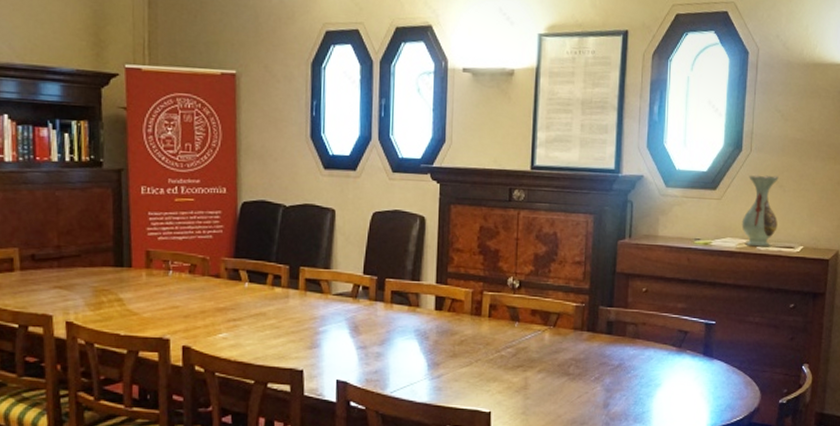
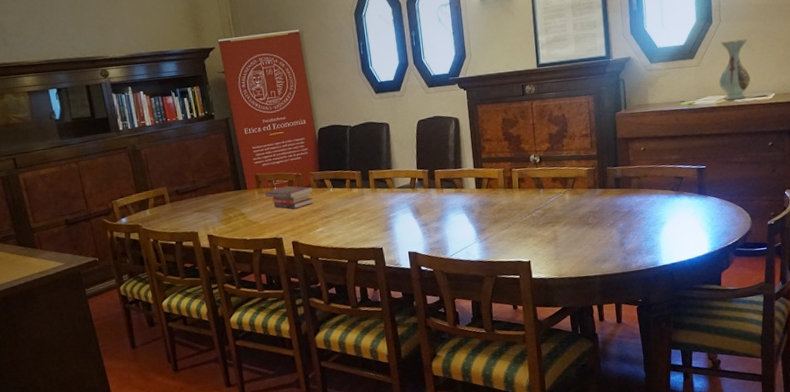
books: none [156,271,222,303] -> present [265,186,313,209]

